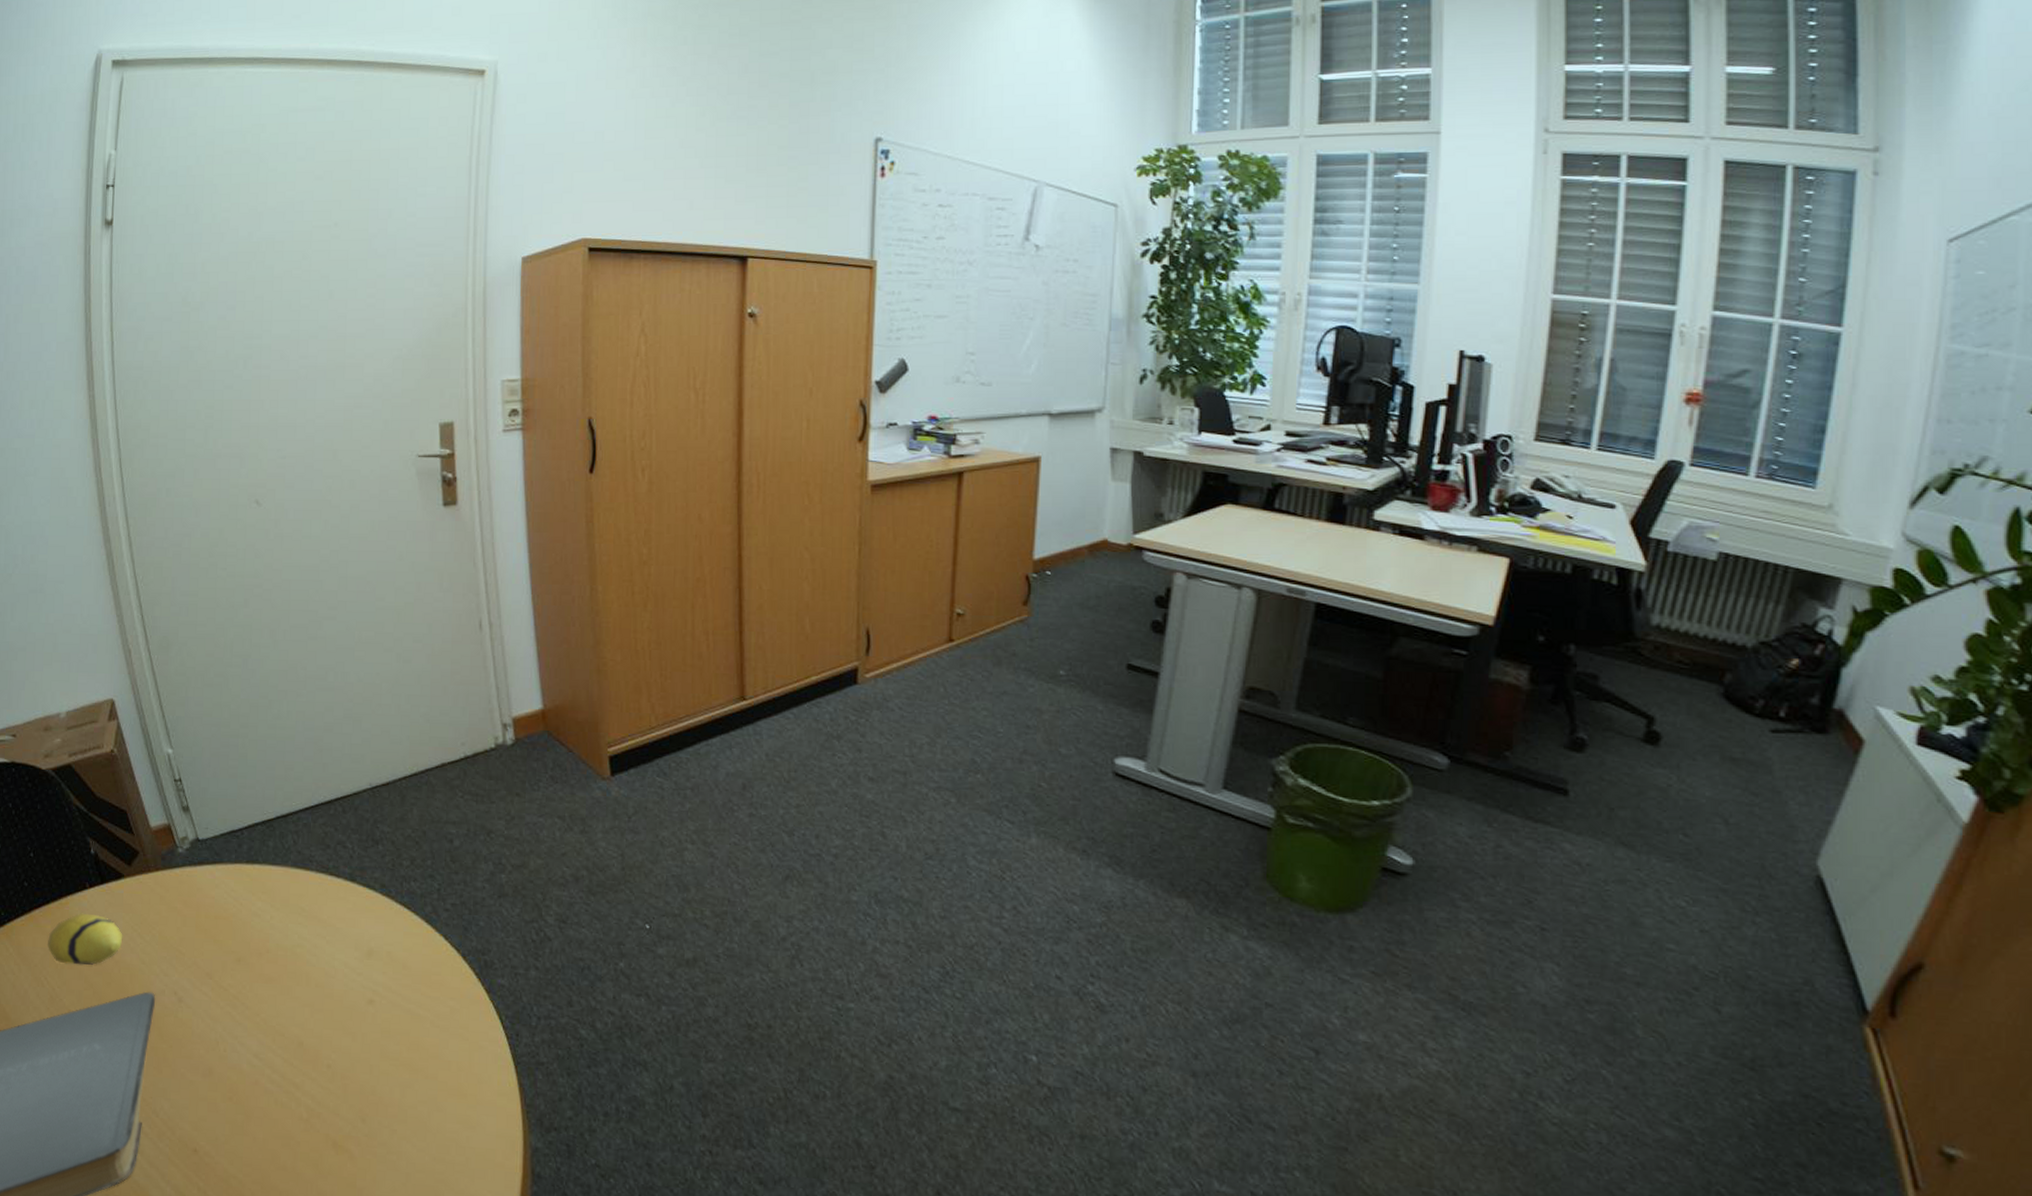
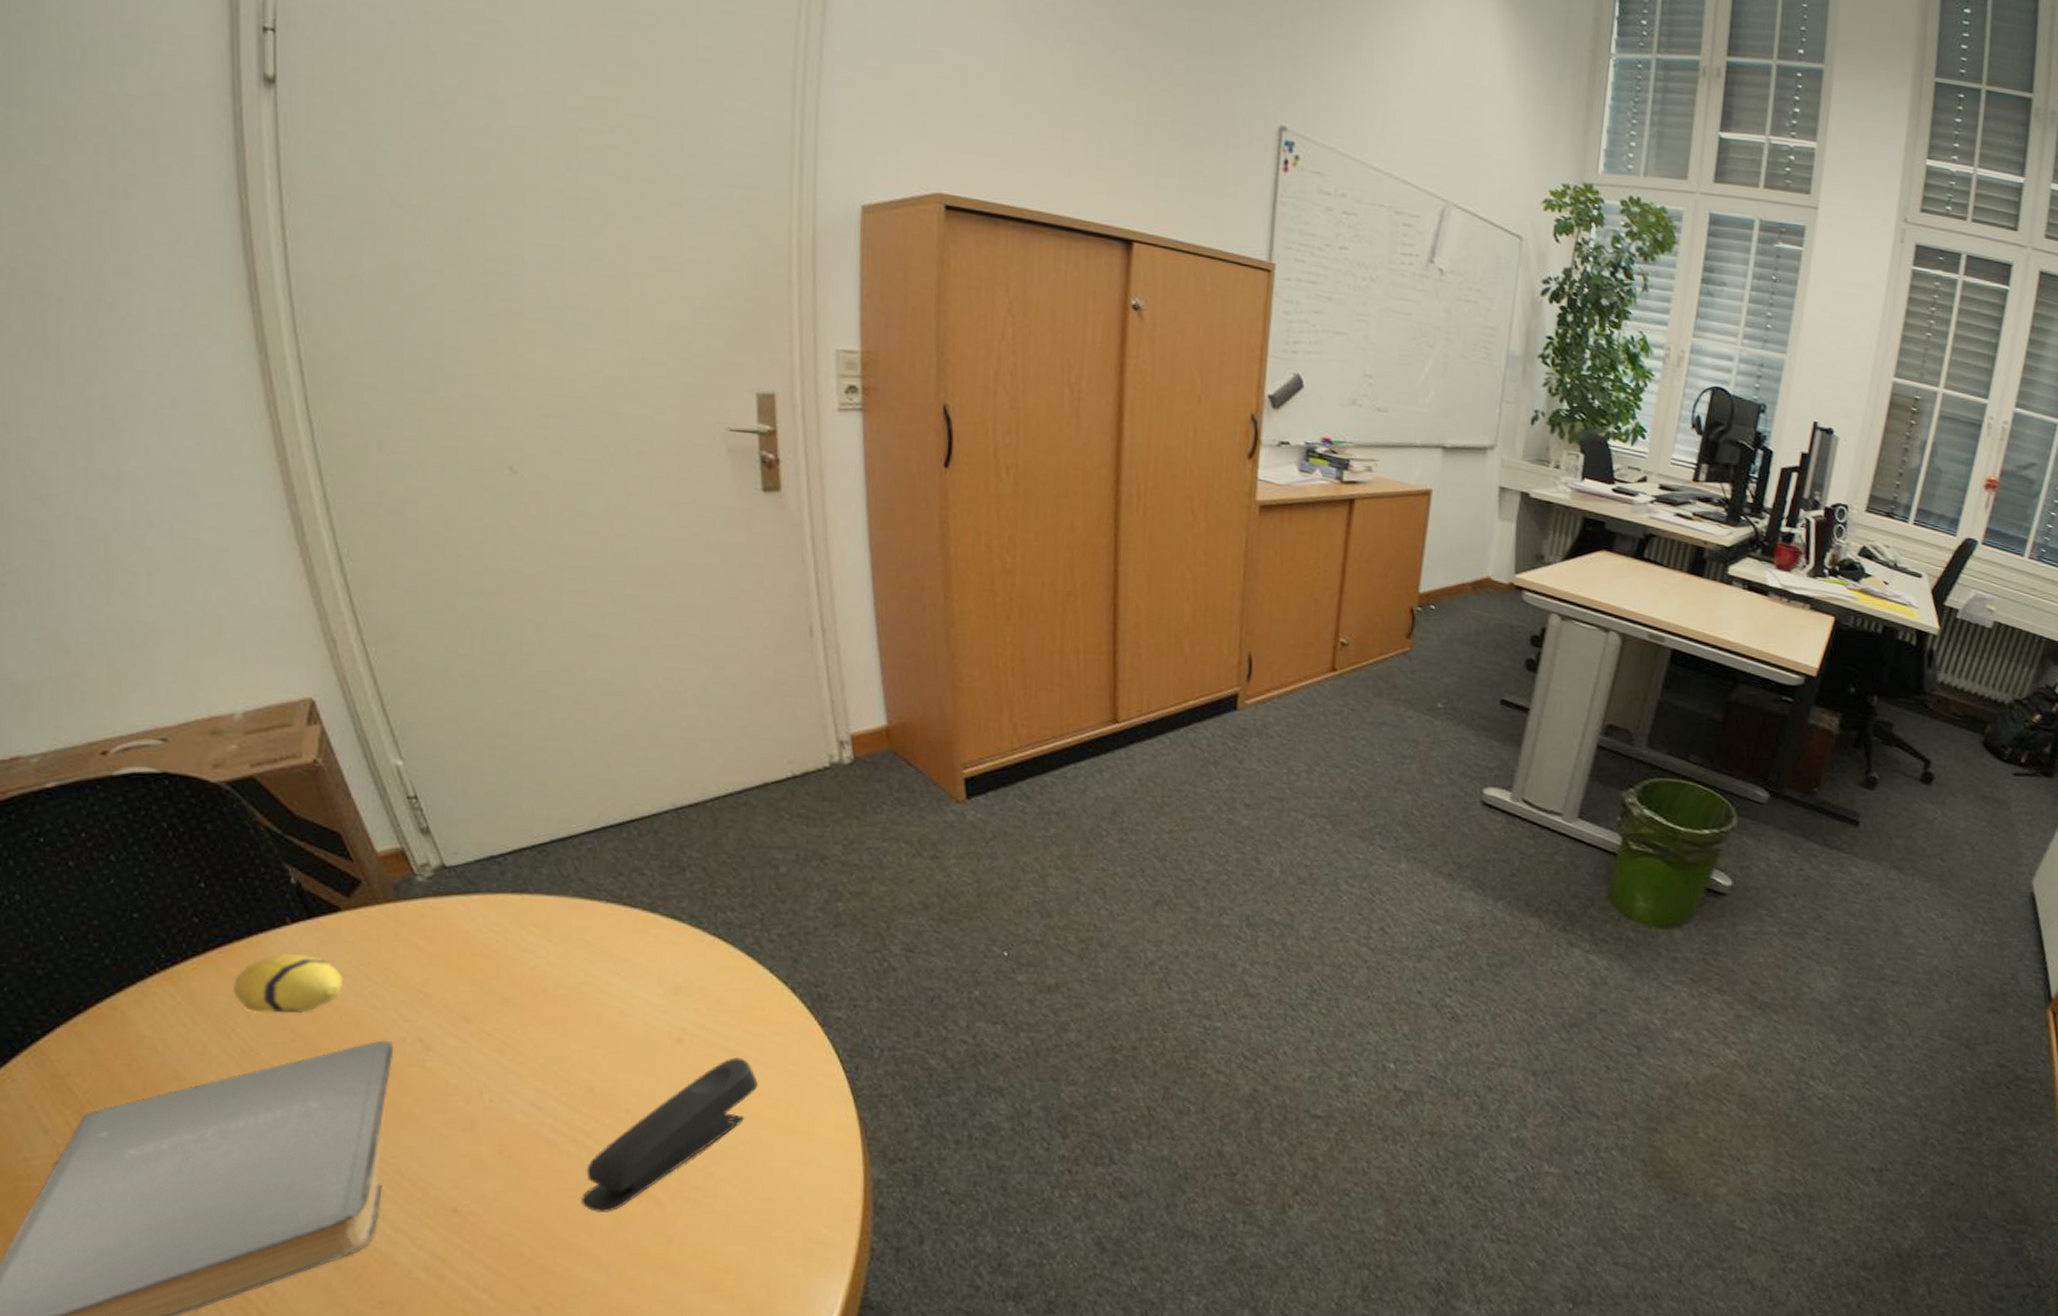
stapler: none [290,1019,434,1163] -> present [581,1057,758,1213]

